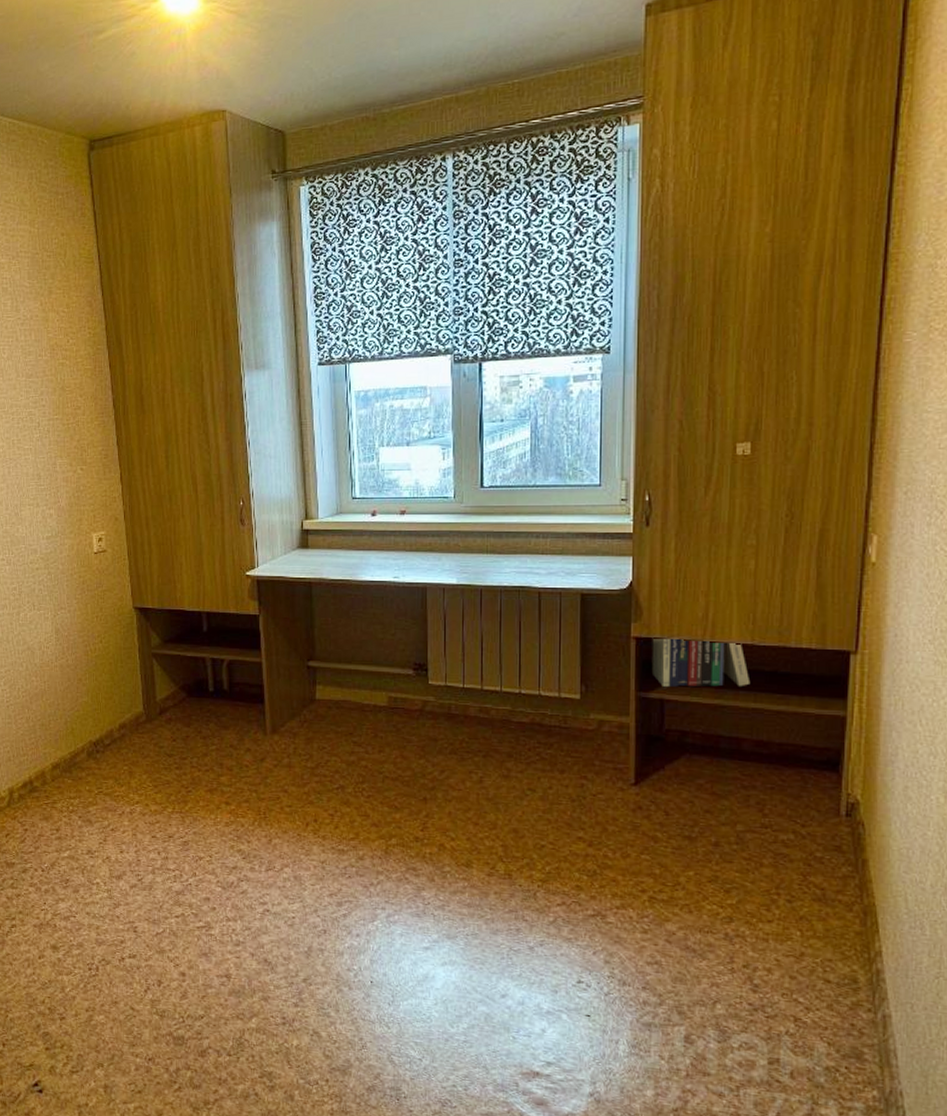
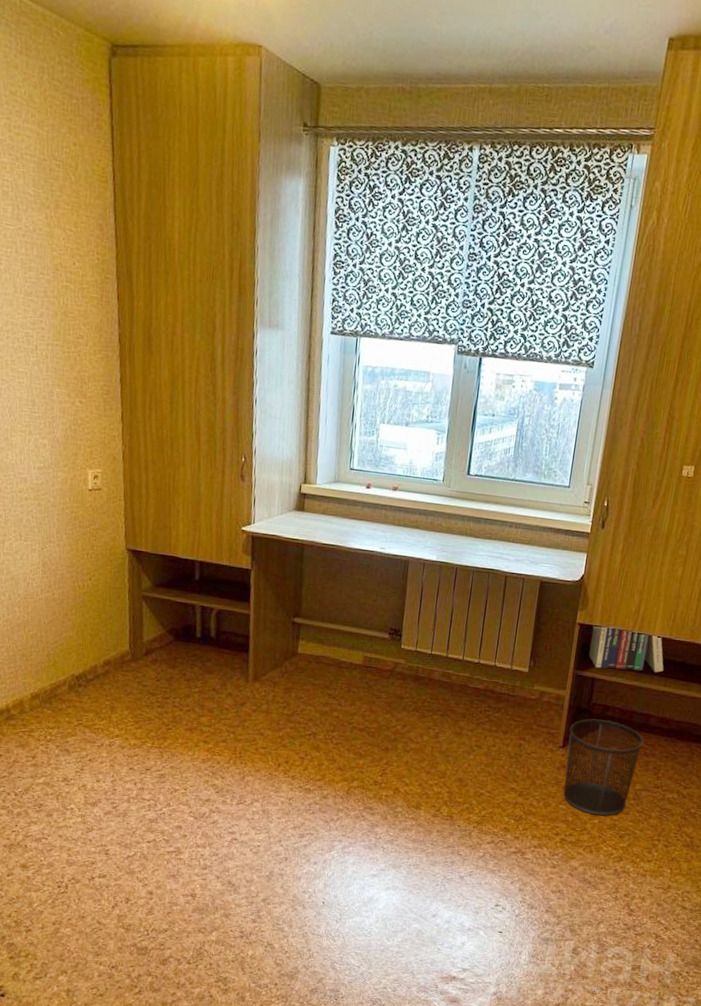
waste bin: none [641,748,738,867] -> present [563,718,644,817]

